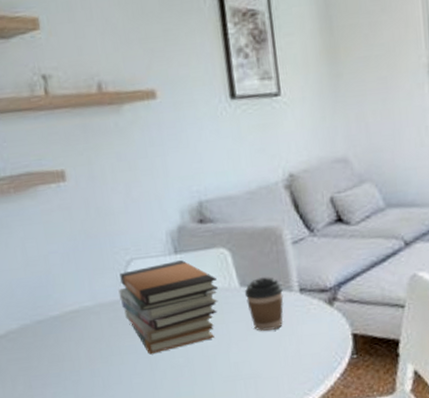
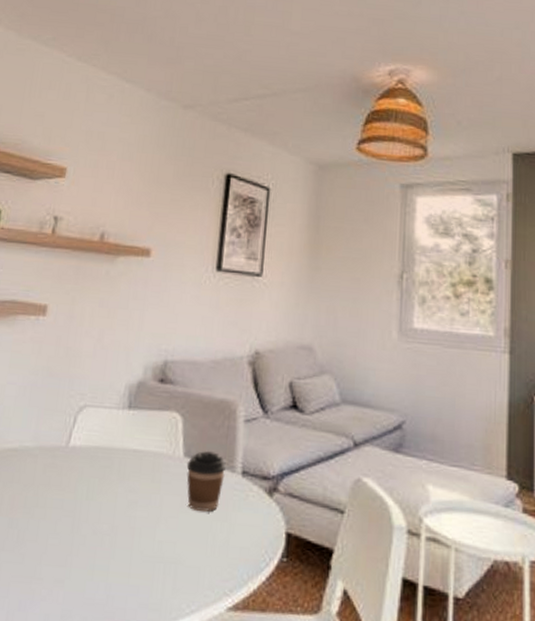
book stack: present [118,260,218,355] -> none [62,416,163,514]

